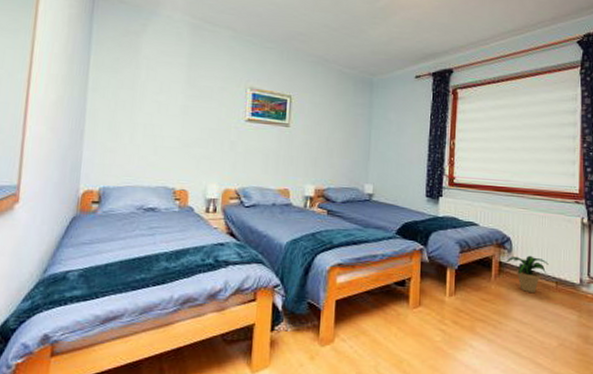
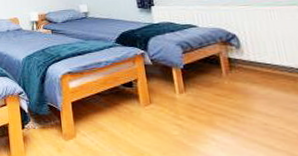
potted plant: present [506,255,549,292] -> none [235,49,289,85]

